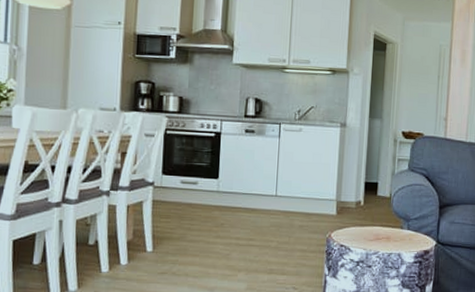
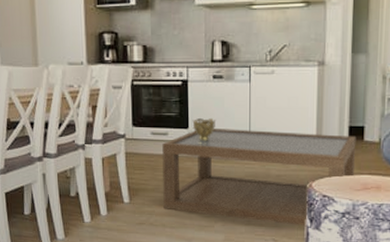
coffee table: none [188,179,371,274] -> present [162,127,357,225]
decorative bowl: none [222,169,246,192] -> present [192,119,217,141]

